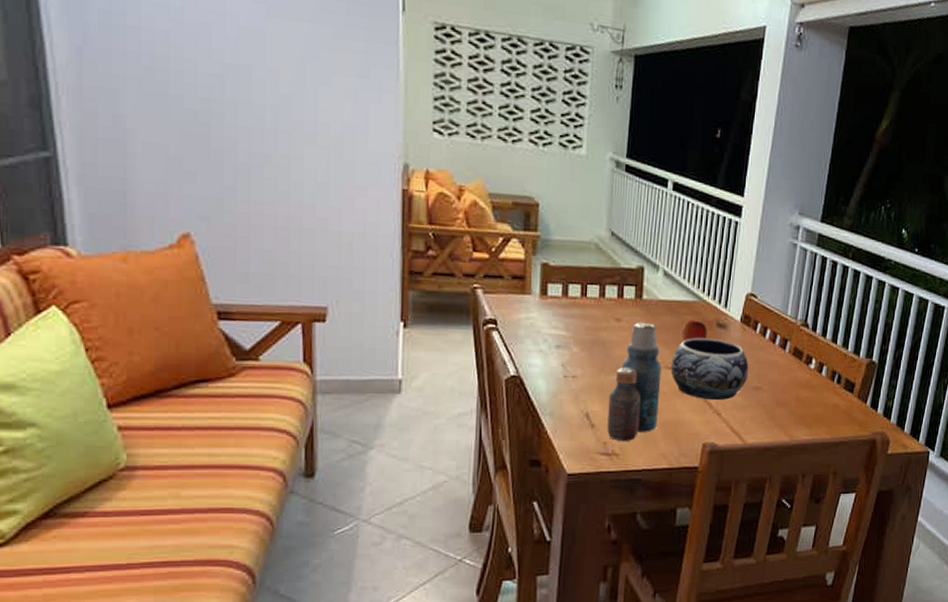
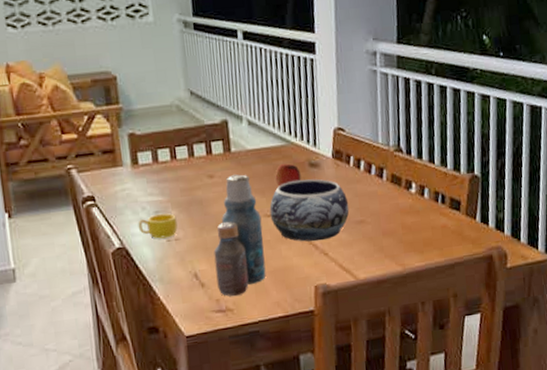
cup: none [537,348,577,374] -> present [138,213,178,239]

